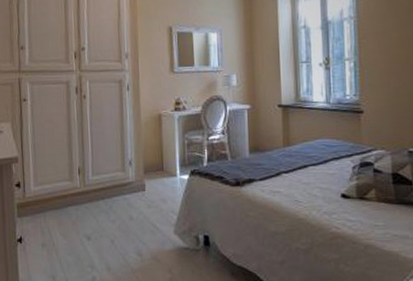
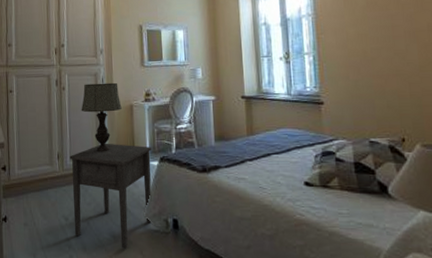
nightstand: none [92,156,181,268] -> present [70,143,152,249]
table lamp: none [104,90,149,166] -> present [81,82,122,152]

